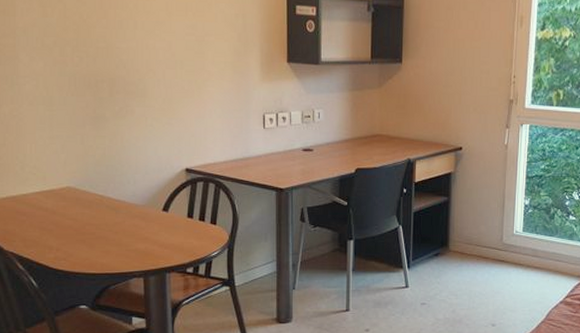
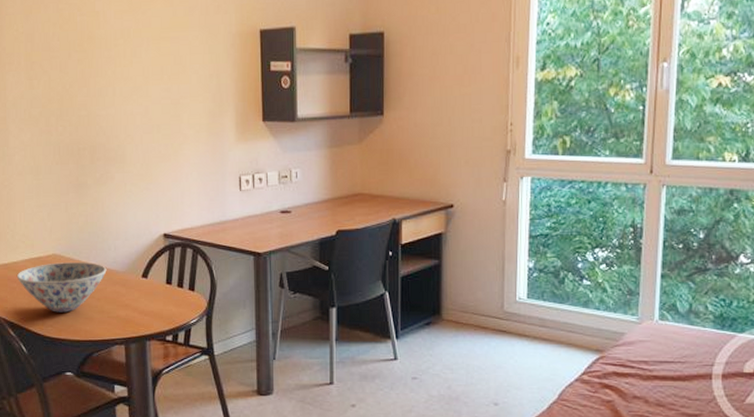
bowl: none [26,195,125,246] -> present [16,262,107,313]

